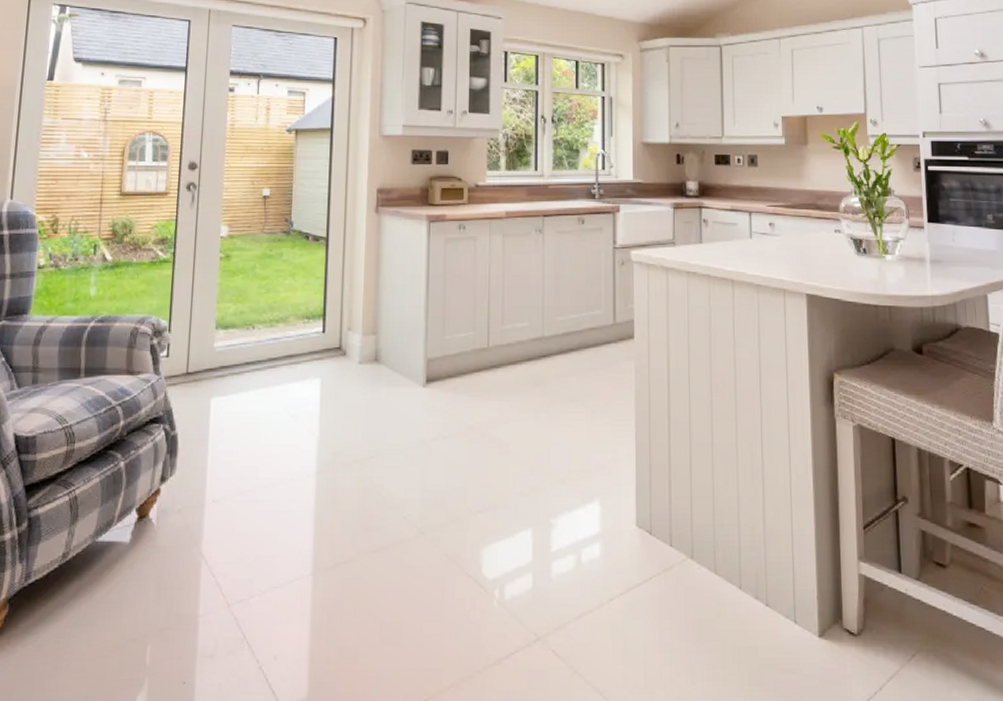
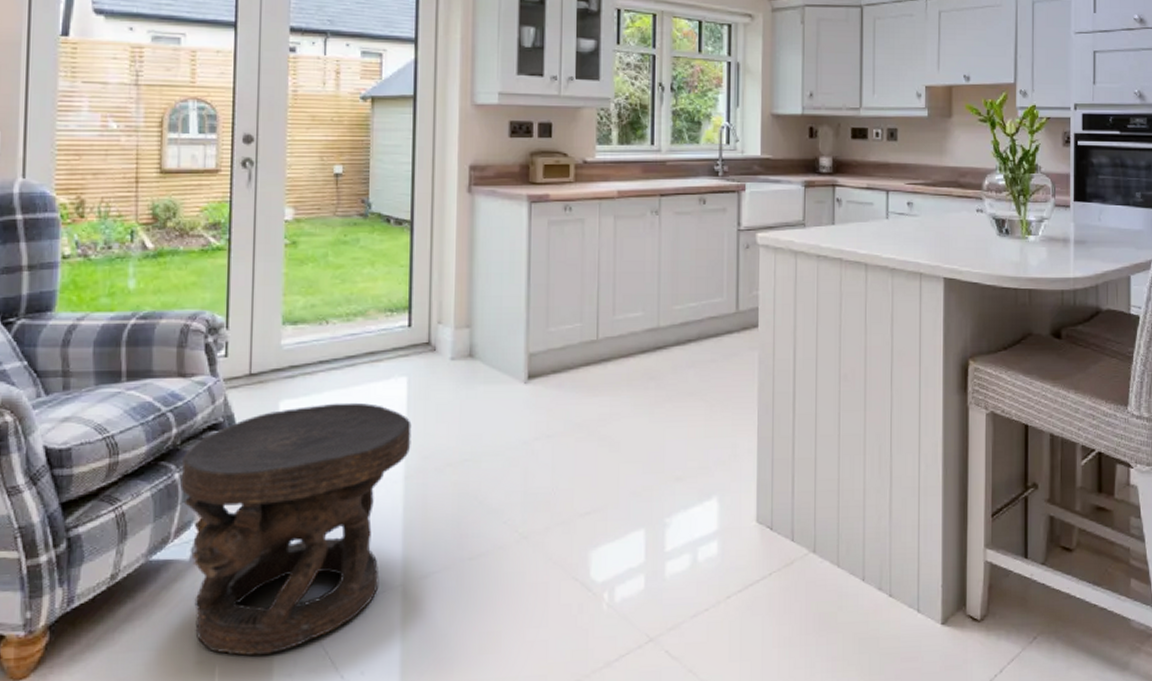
side table: none [125,401,324,636] -> present [180,402,412,656]

